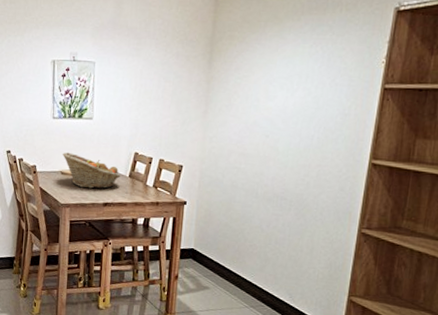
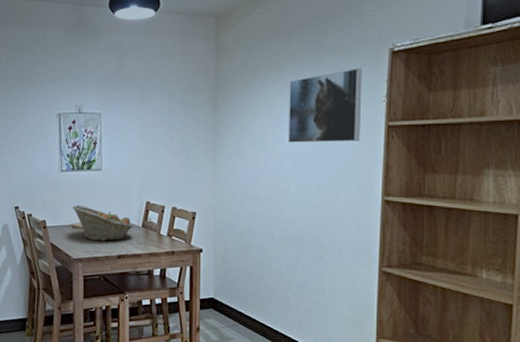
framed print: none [281,26,364,103] -> present [289,67,362,143]

